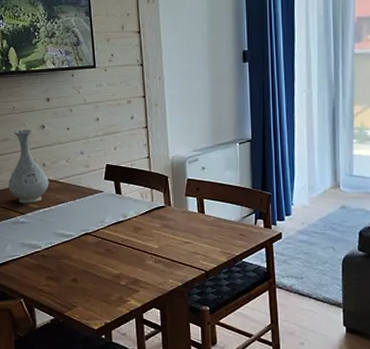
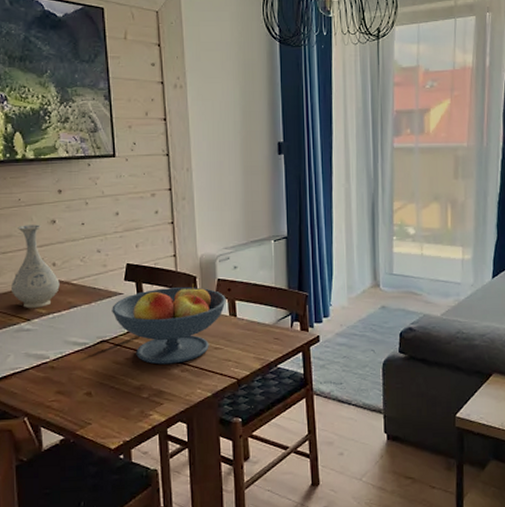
fruit bowl: none [94,183,195,256] -> present [112,283,226,365]

